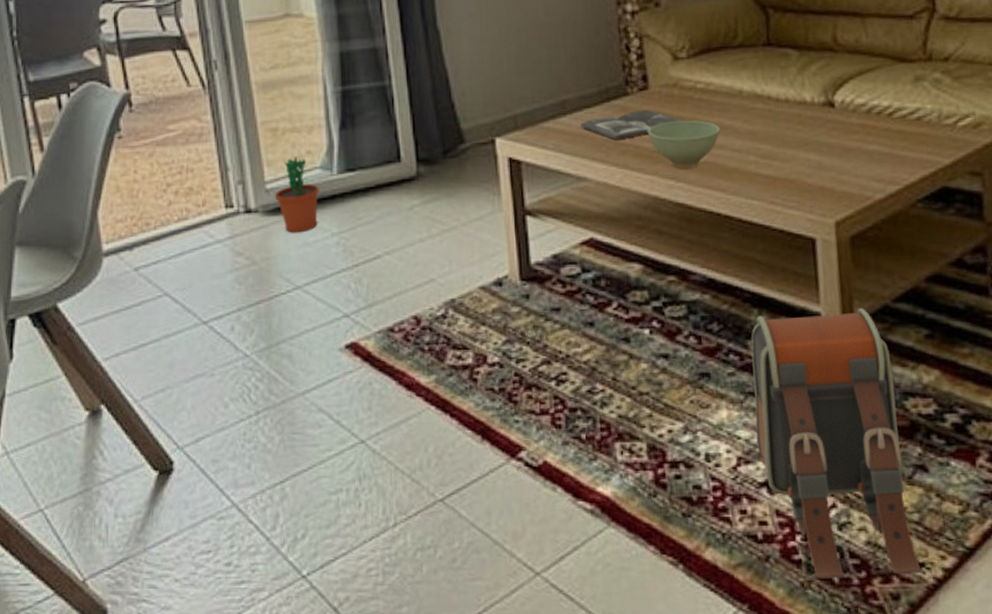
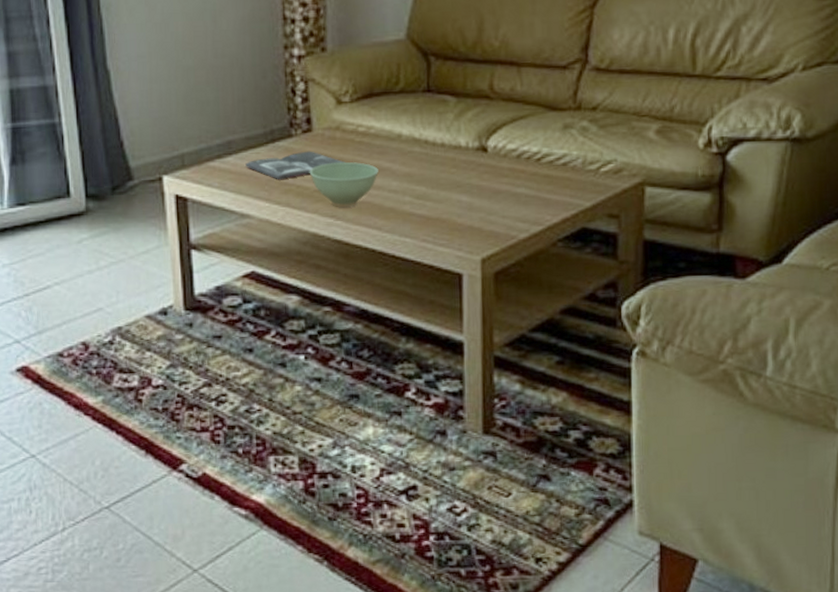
backpack: present [751,307,922,579] -> none [398,337,539,572]

